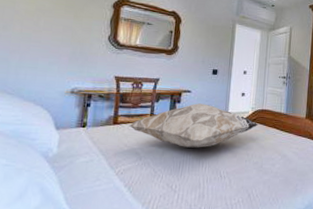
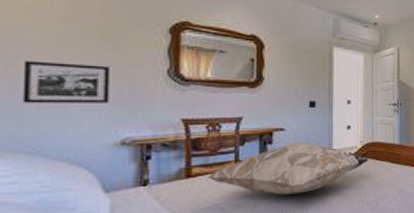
picture frame: none [10,24,69,60] -> present [22,60,110,103]

